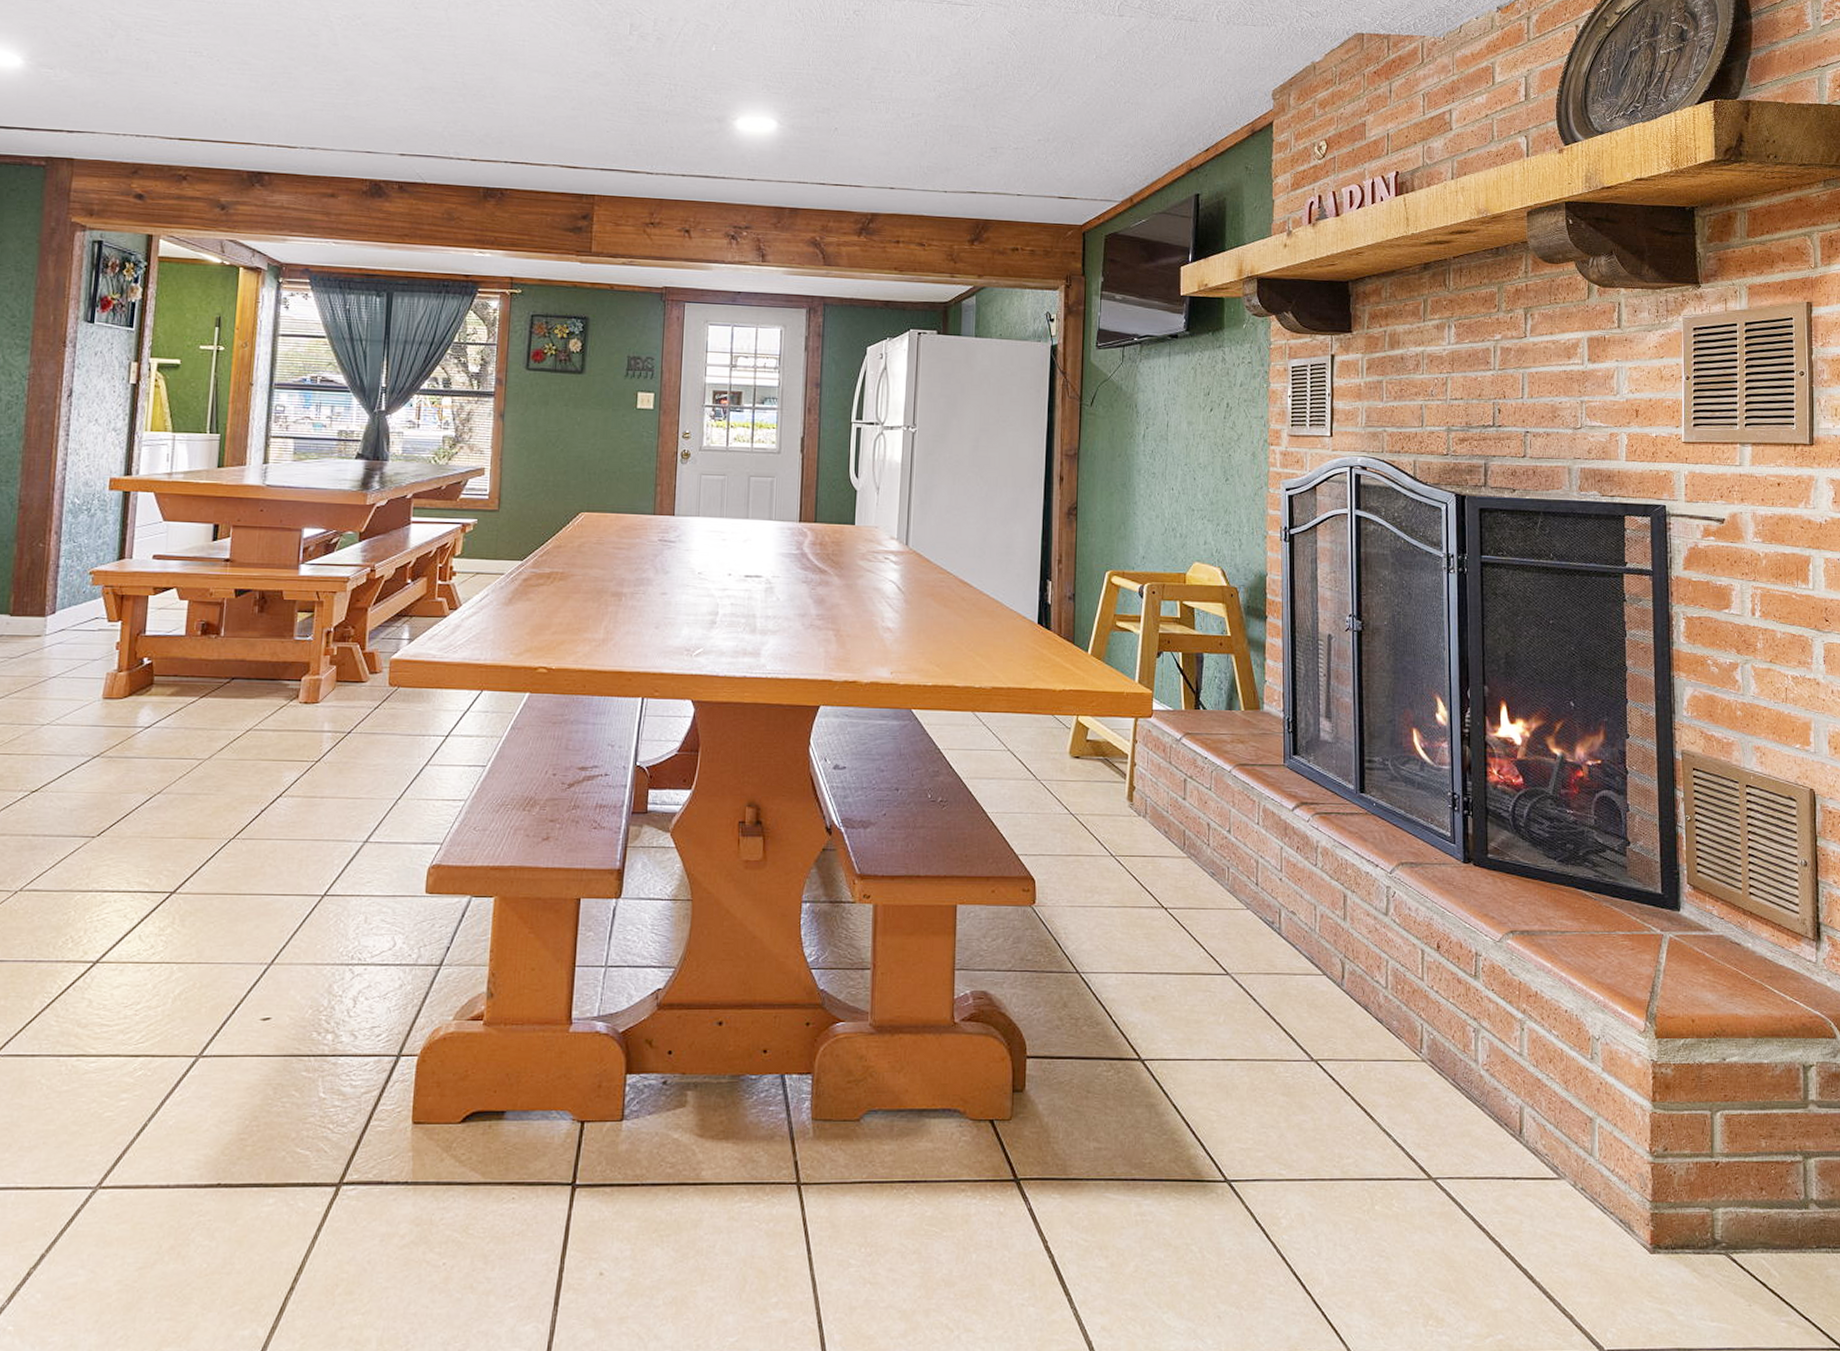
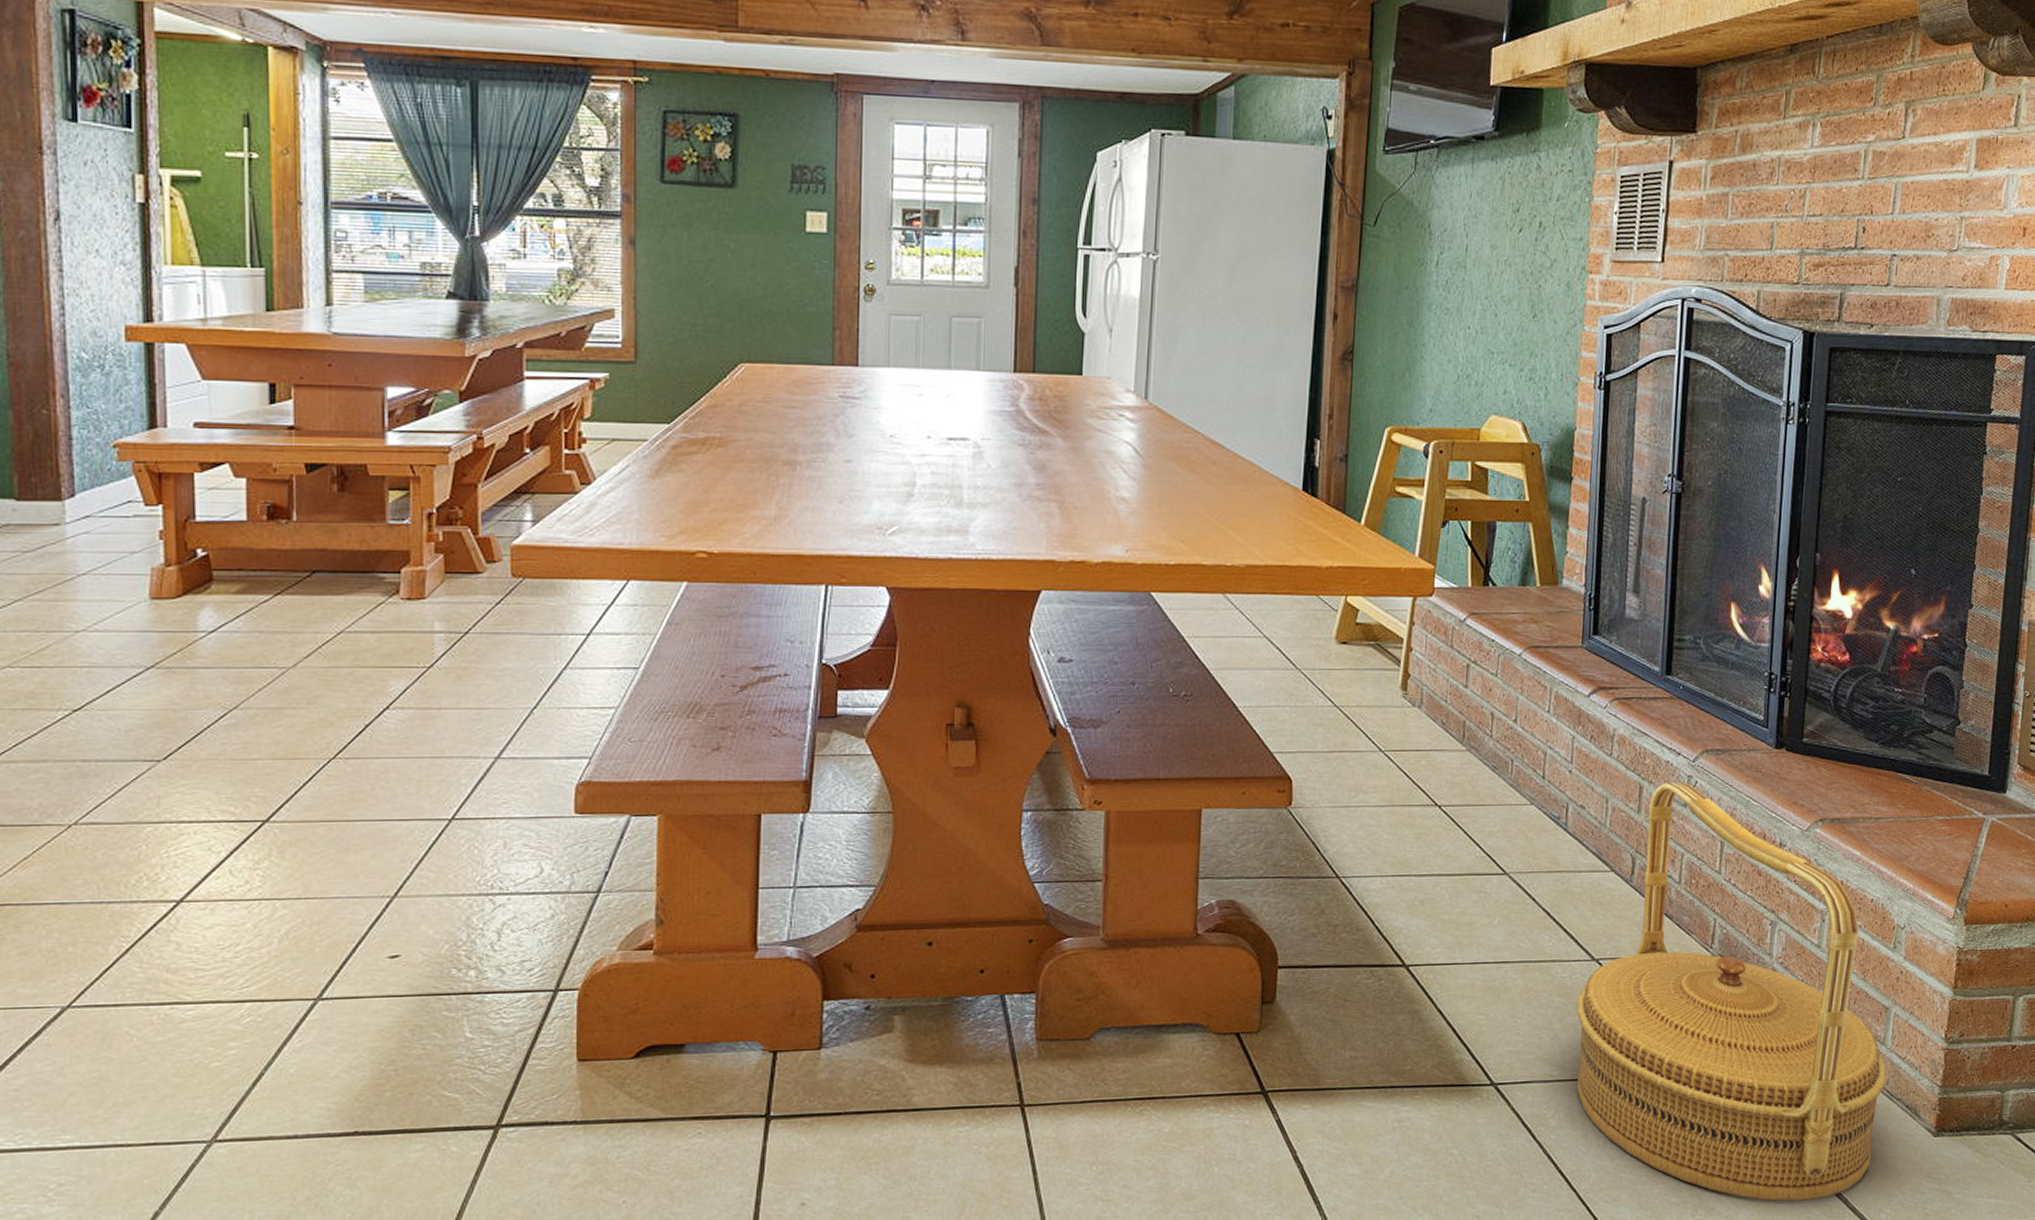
woven basket: none [1300,893,1598,1317] -> present [1576,783,1887,1202]

